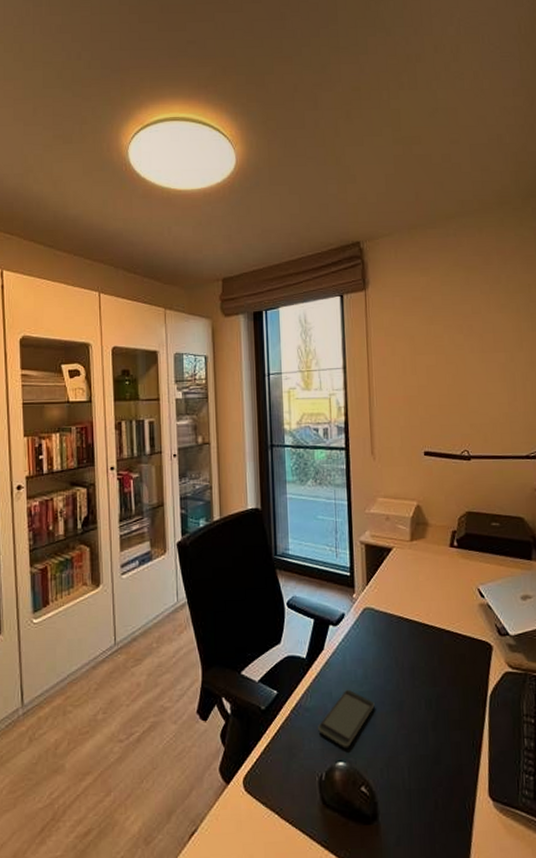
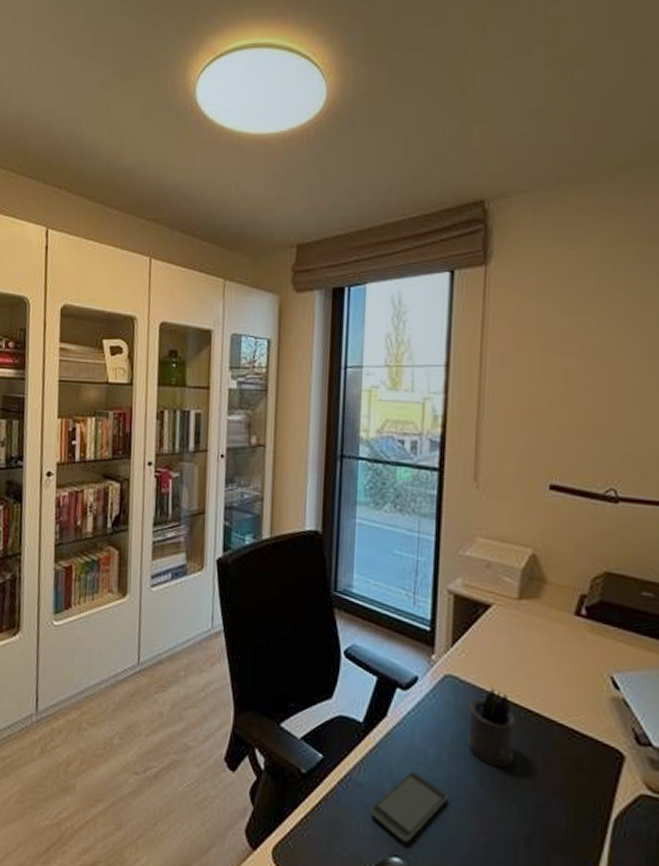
pen holder: none [383,611,419,673] -> present [468,686,516,768]

